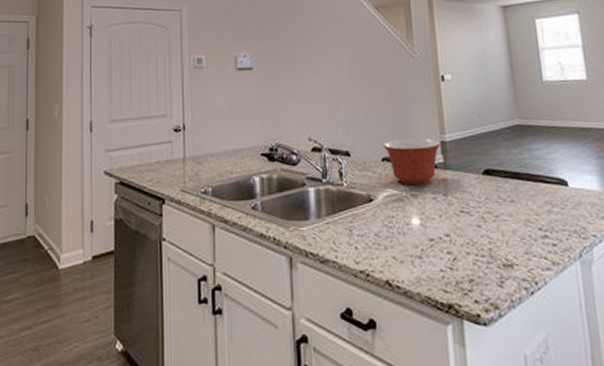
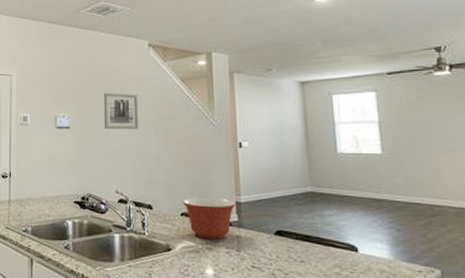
wall art: none [291,26,332,69] -> present [104,92,139,130]

